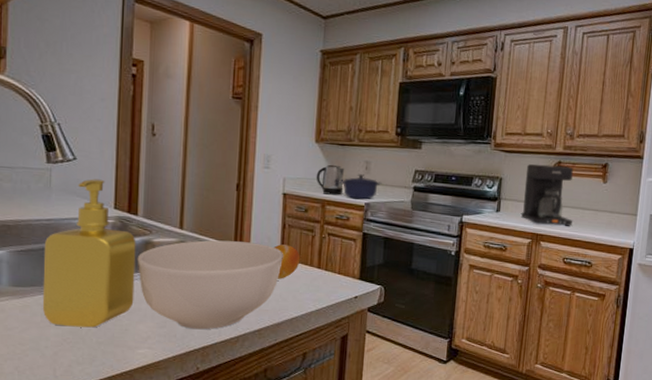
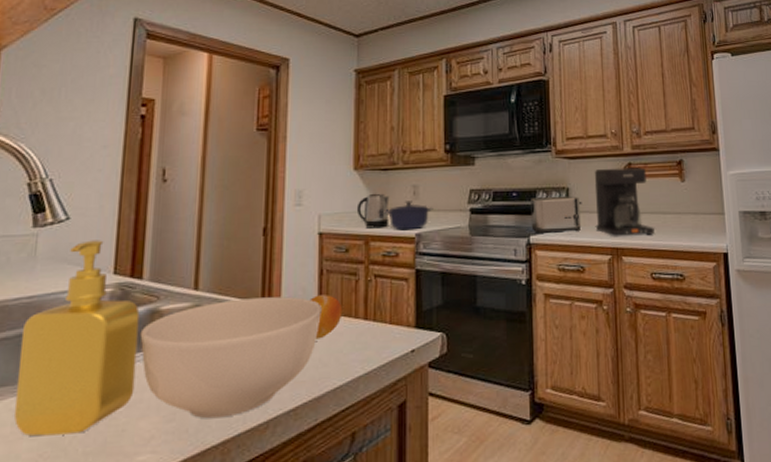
toaster: none [465,183,512,217] -> present [531,195,582,233]

